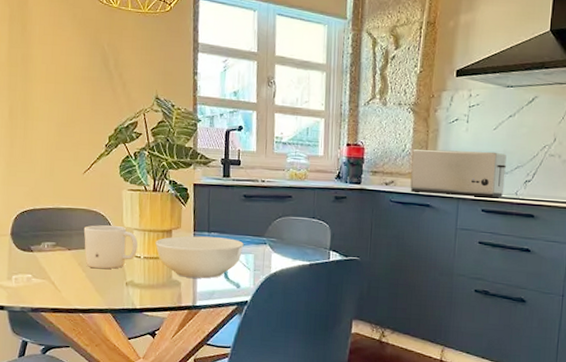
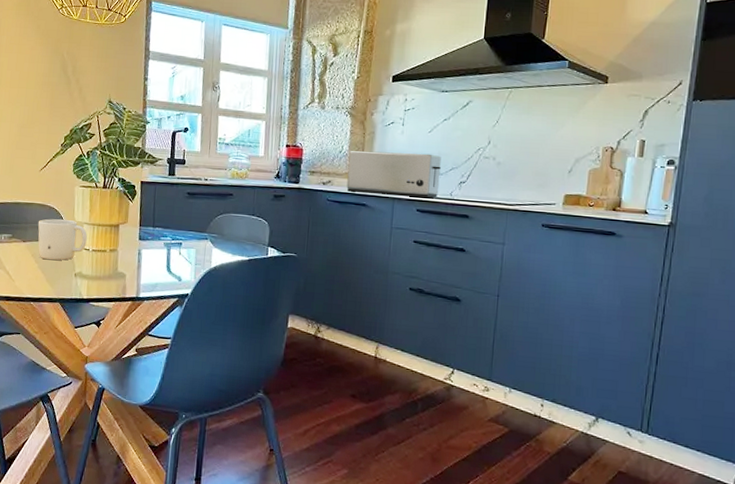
bowl: present [155,236,244,279] -> none [103,230,186,272]

